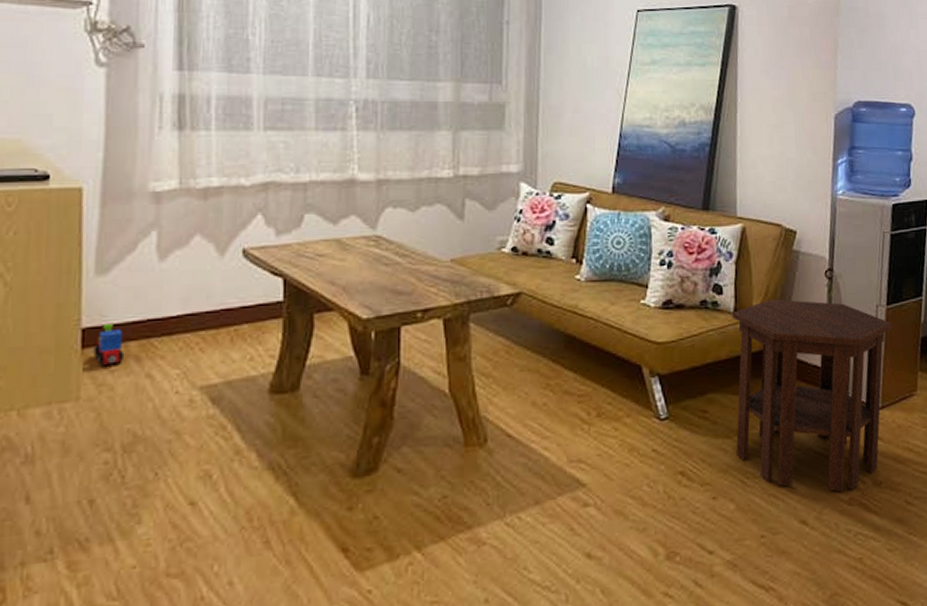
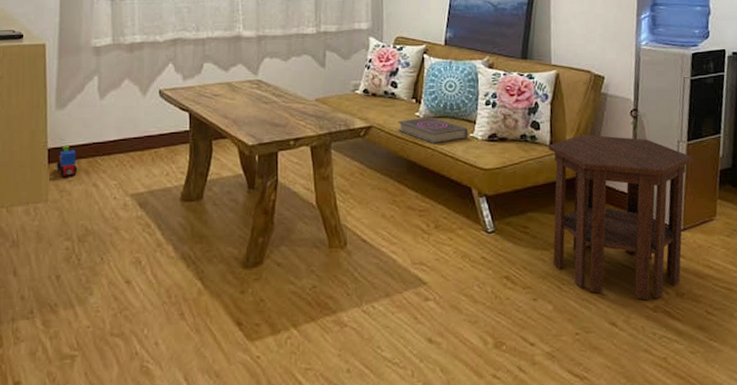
book: none [554,280,639,313] -> present [398,117,469,143]

